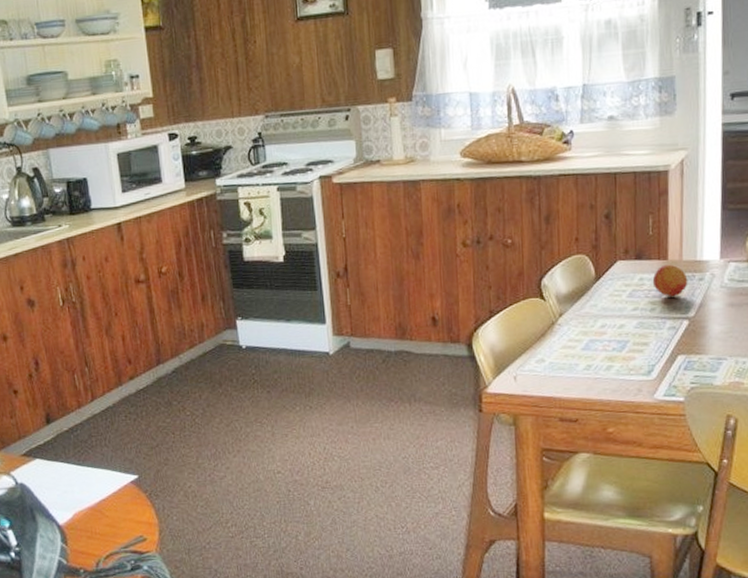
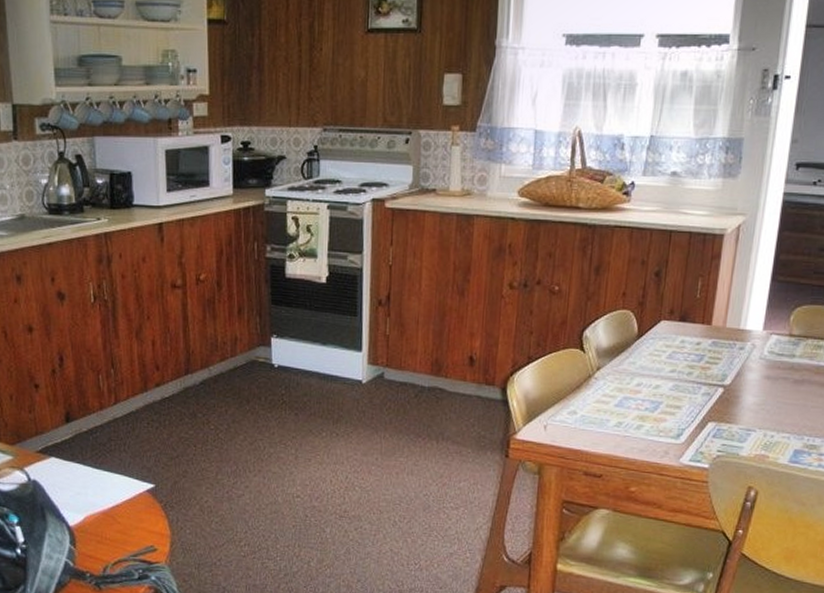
fruit: present [652,264,688,297] -> none [693,329,729,363]

